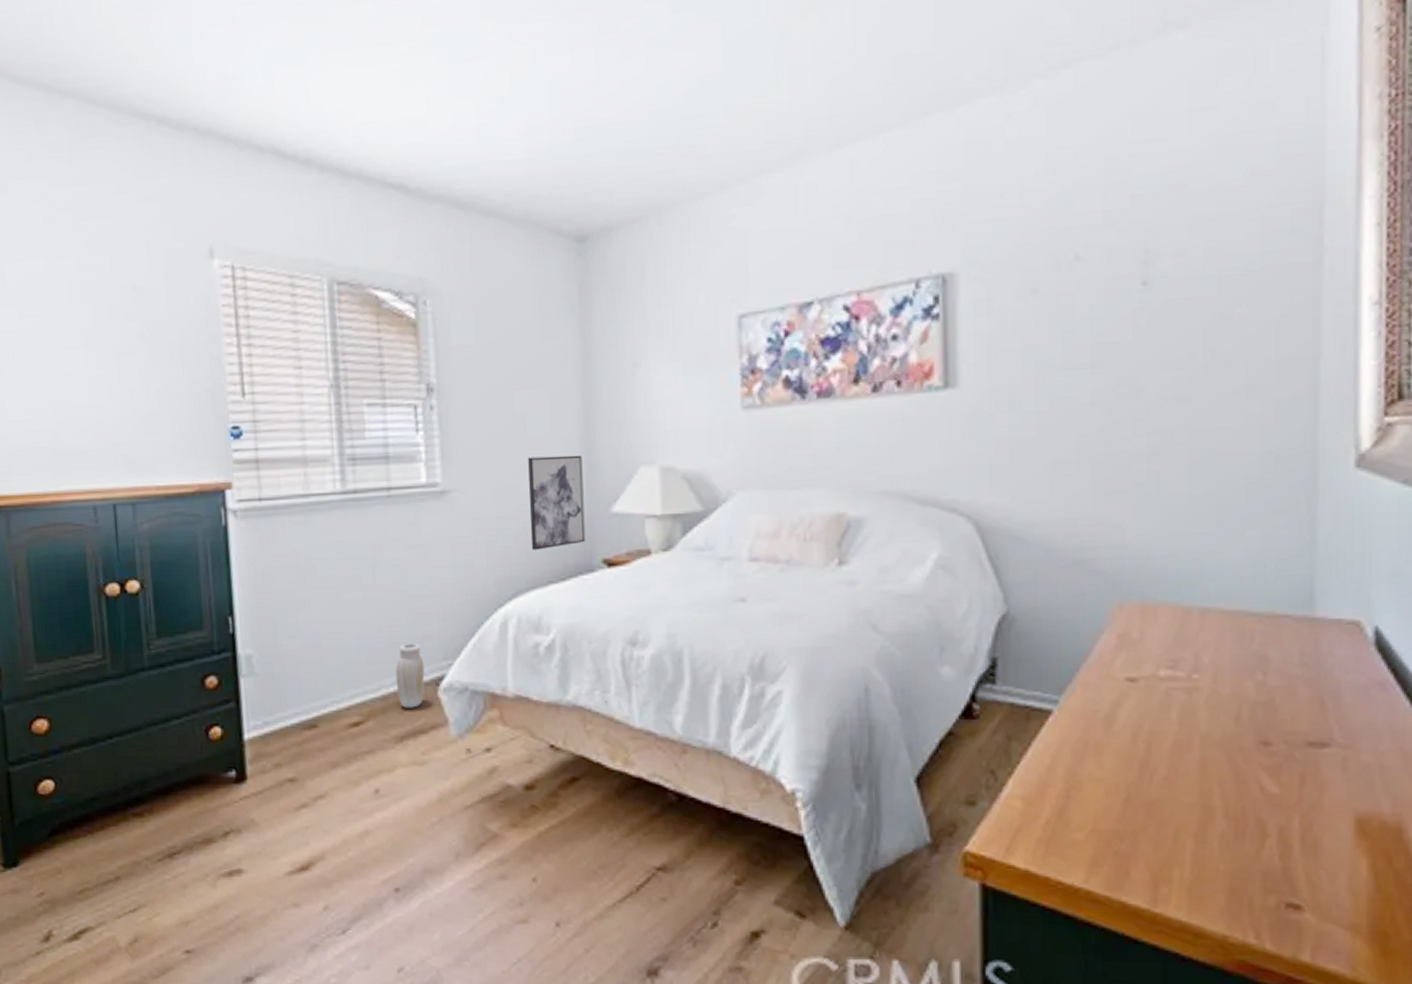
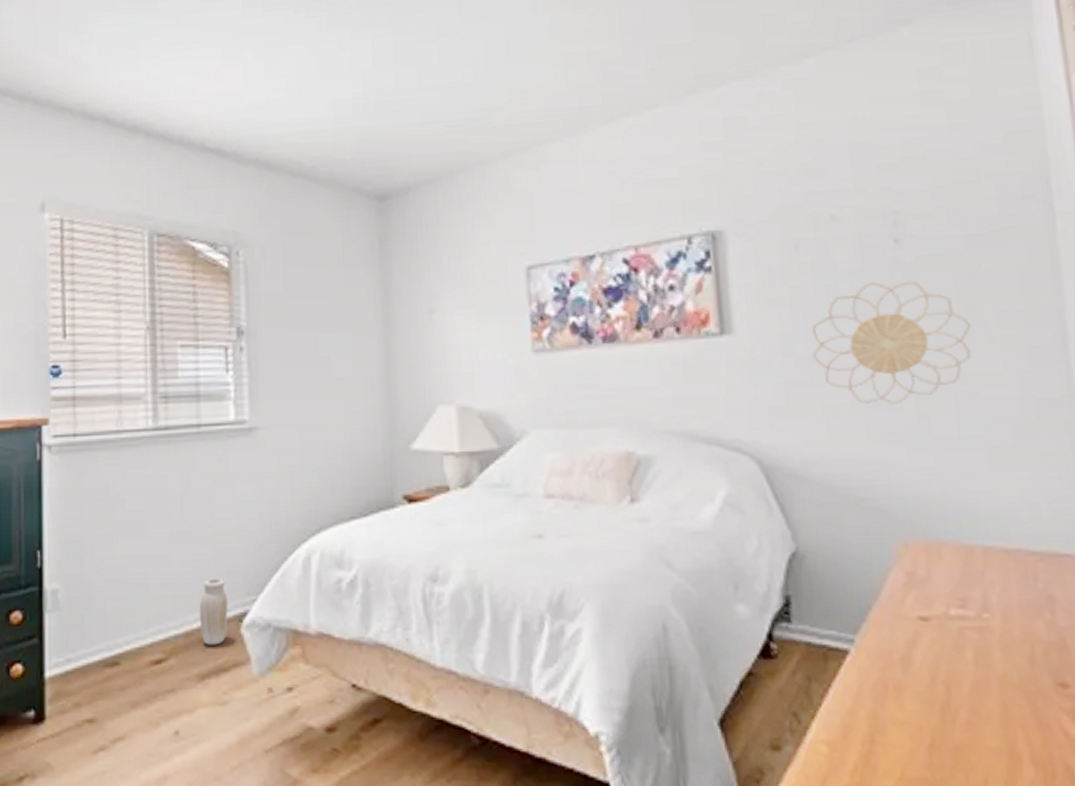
wall art: present [528,455,586,551] -> none [332,394,387,486]
decorative wall piece: none [1041,327,1215,462] -> present [812,280,971,404]

